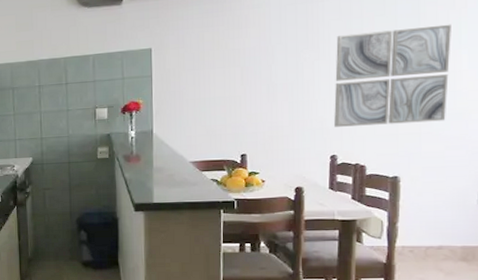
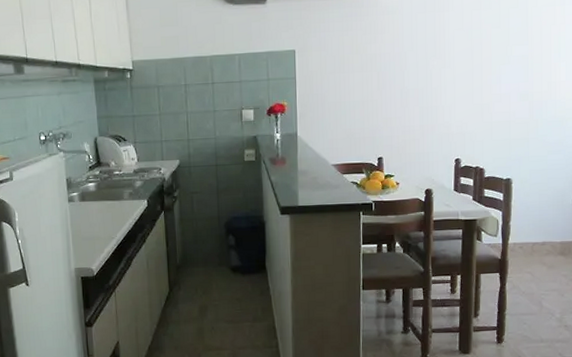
wall art: present [334,24,451,127] -> none [458,38,553,132]

